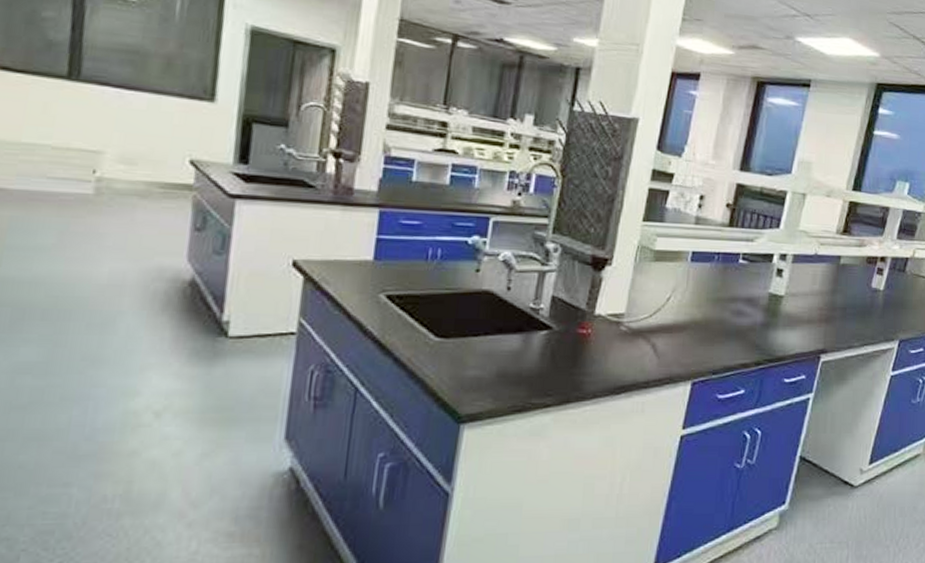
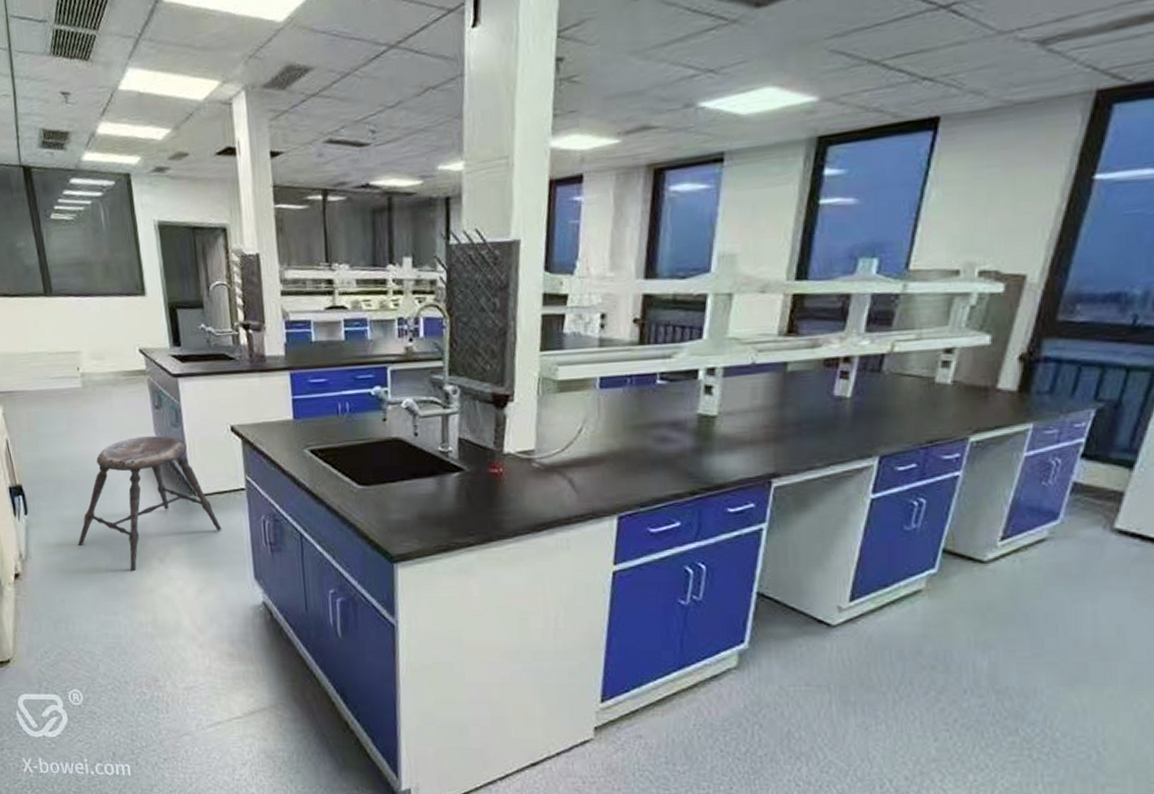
stool: none [29,262,254,429] -> present [77,435,222,572]

